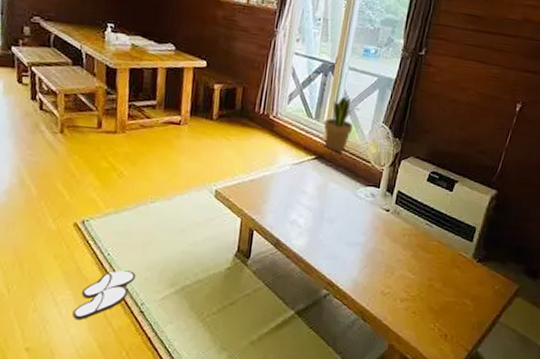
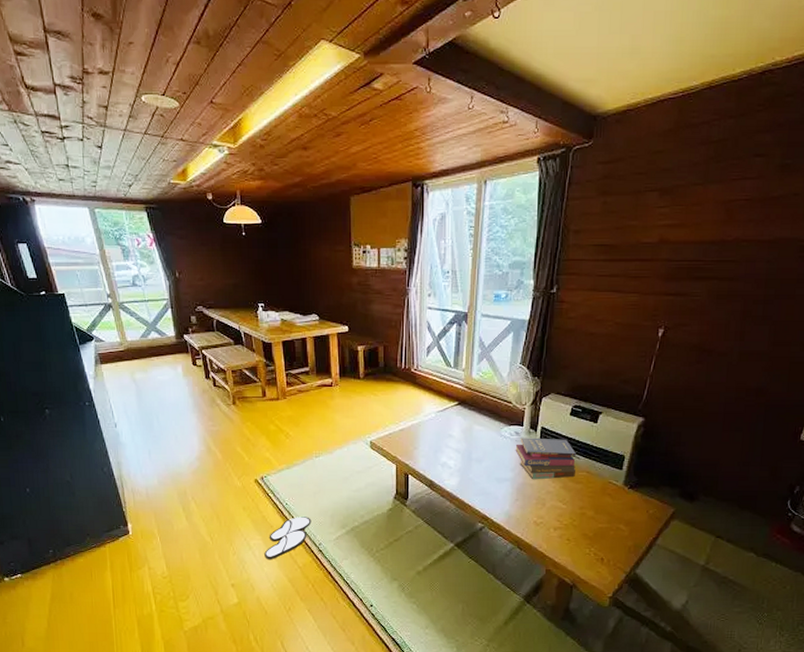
potted plant: present [324,96,360,153] -> none [464,343,496,397]
books: none [369,200,430,246] -> present [515,438,576,480]

